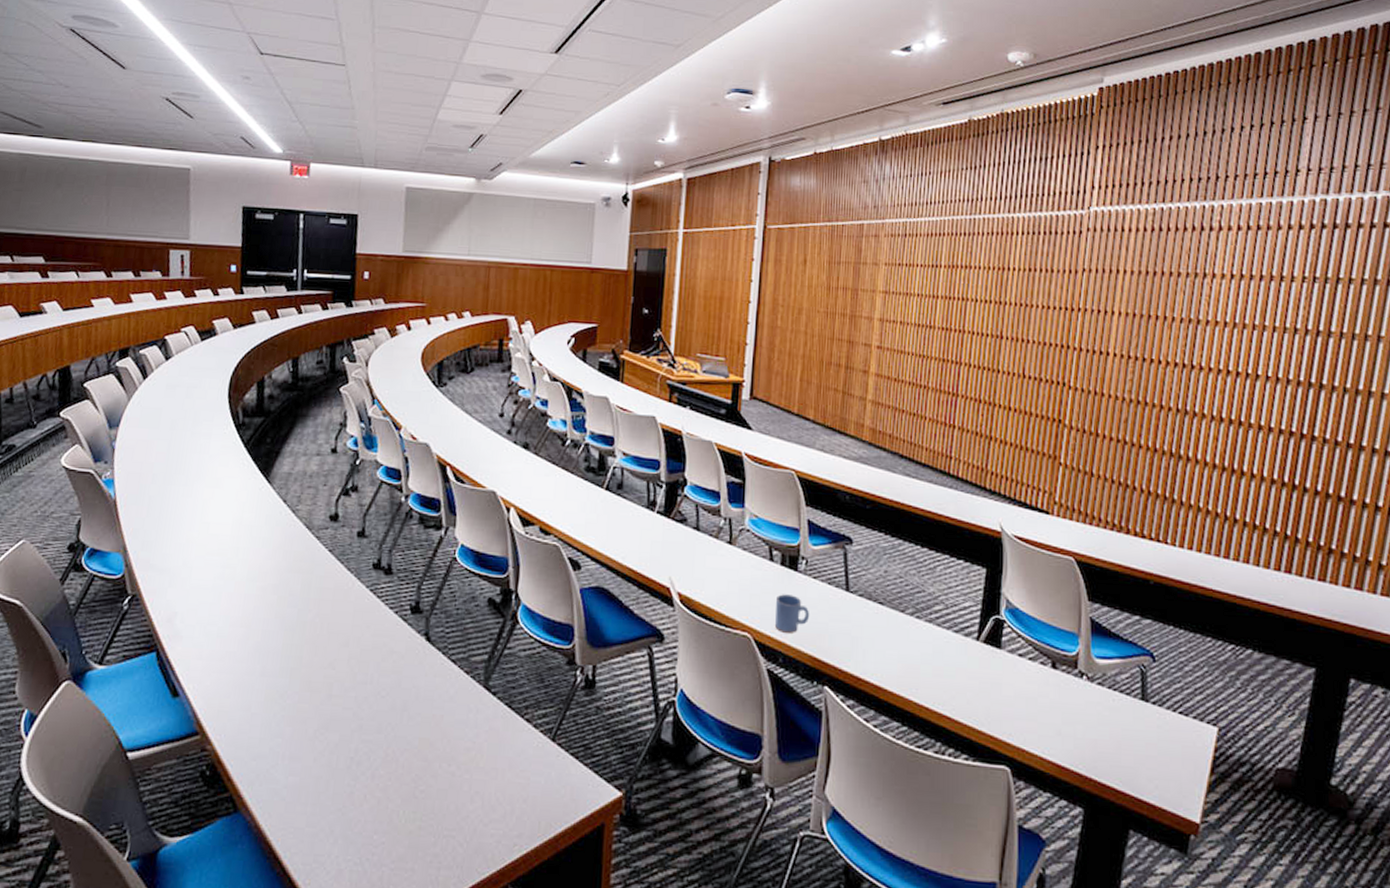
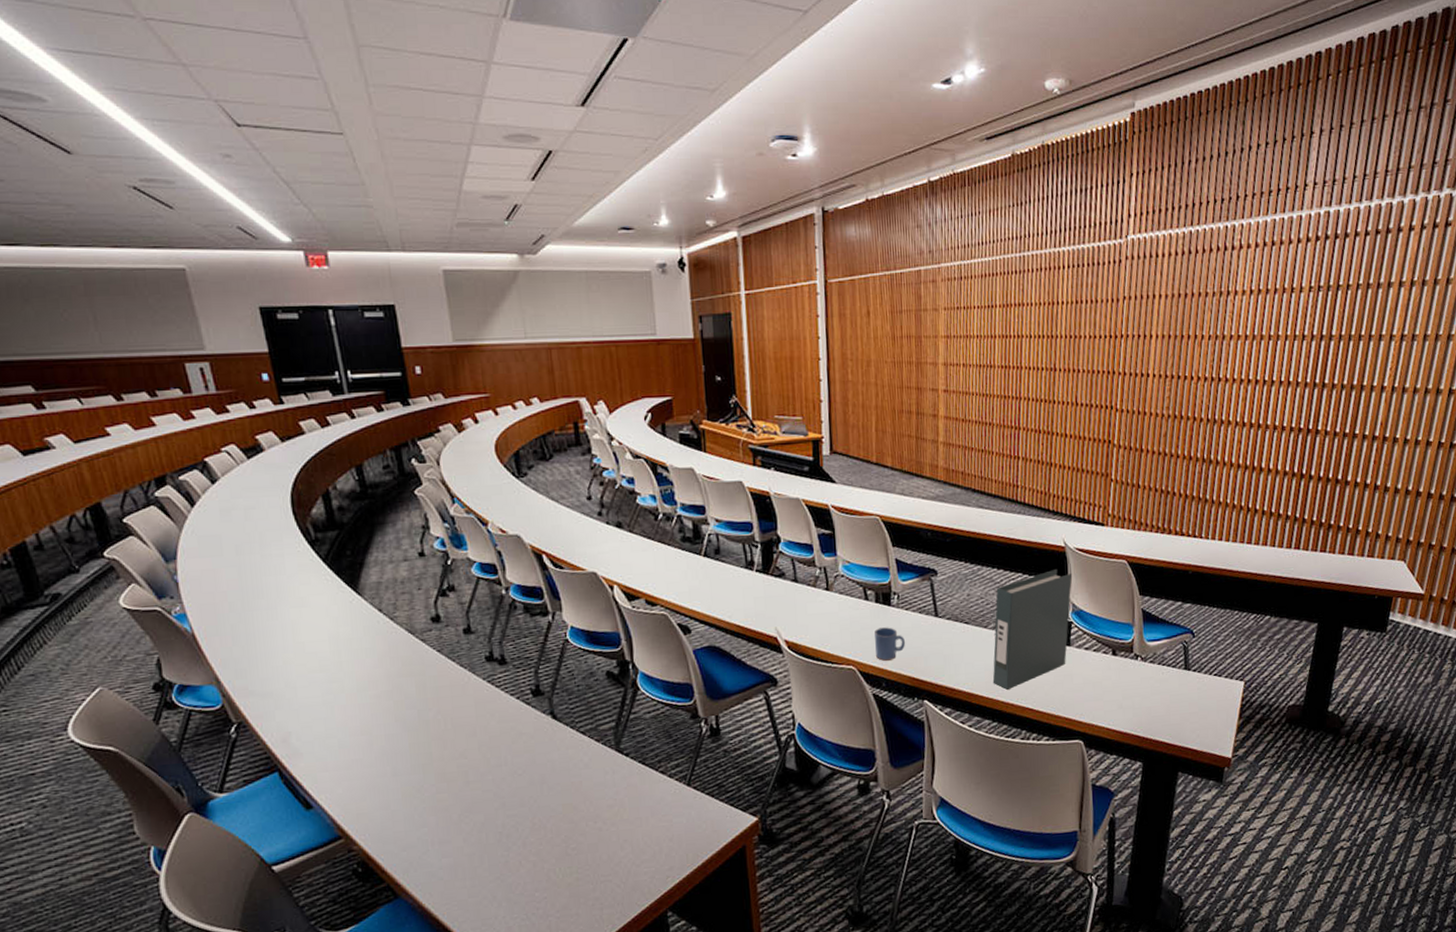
binder: none [906,555,1007,689] -> present [992,568,1072,690]

